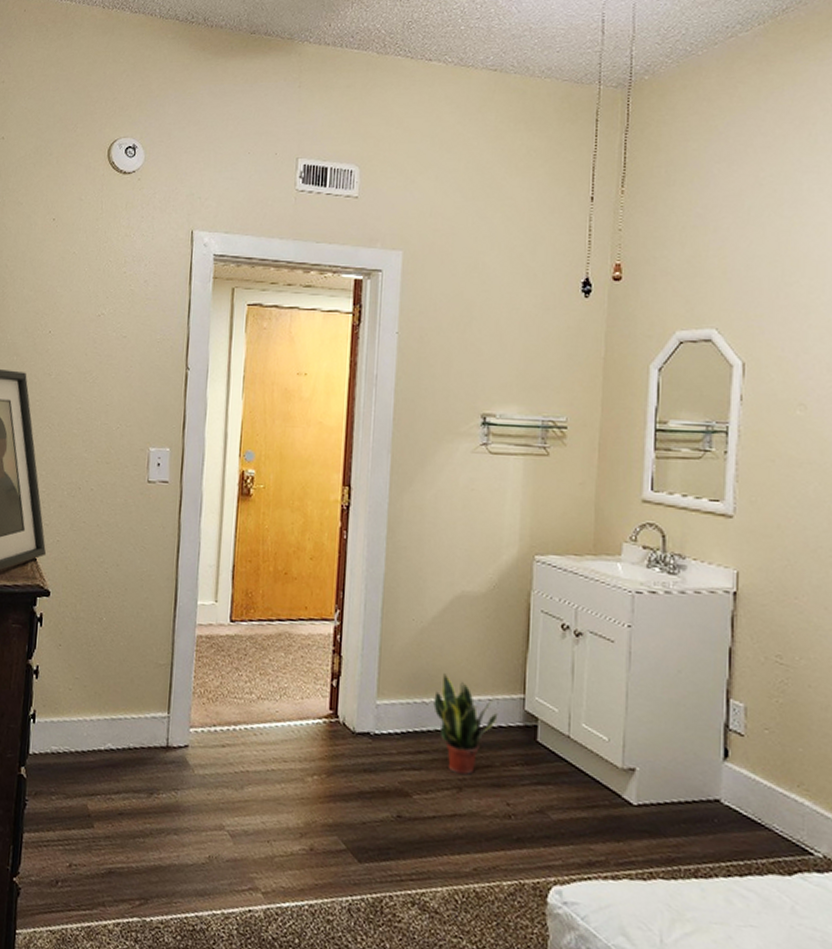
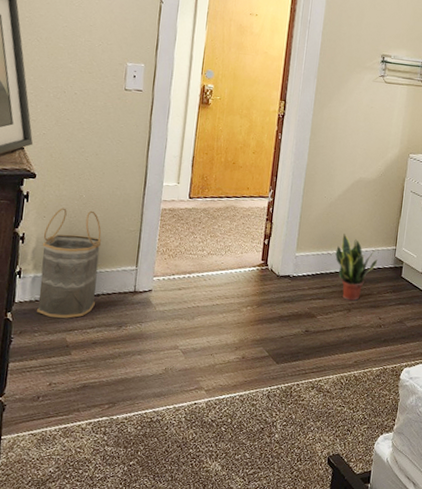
basket: none [54,633,126,779] -> present [37,207,102,318]

